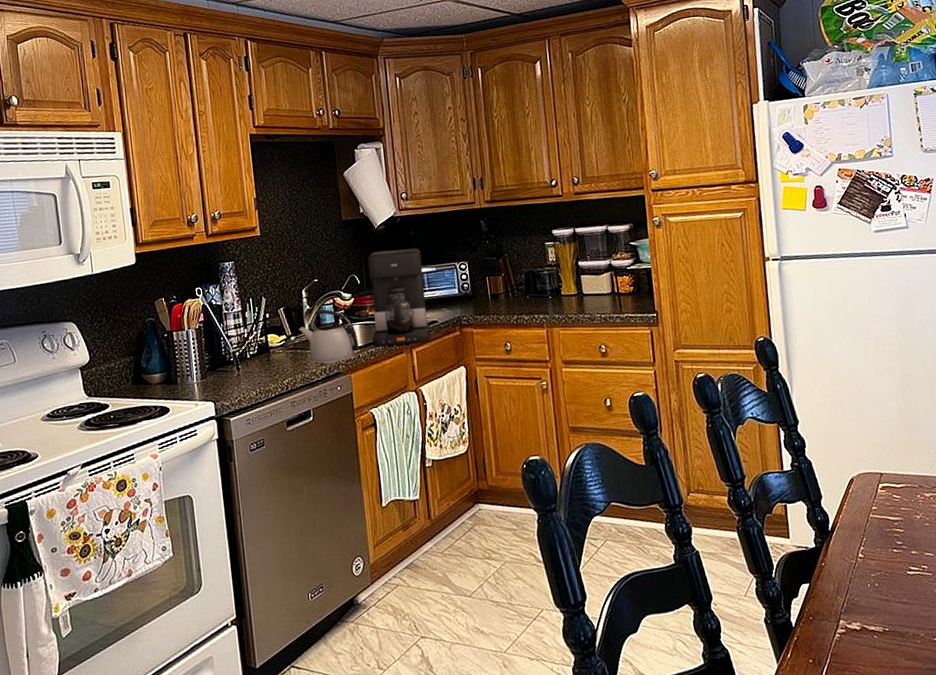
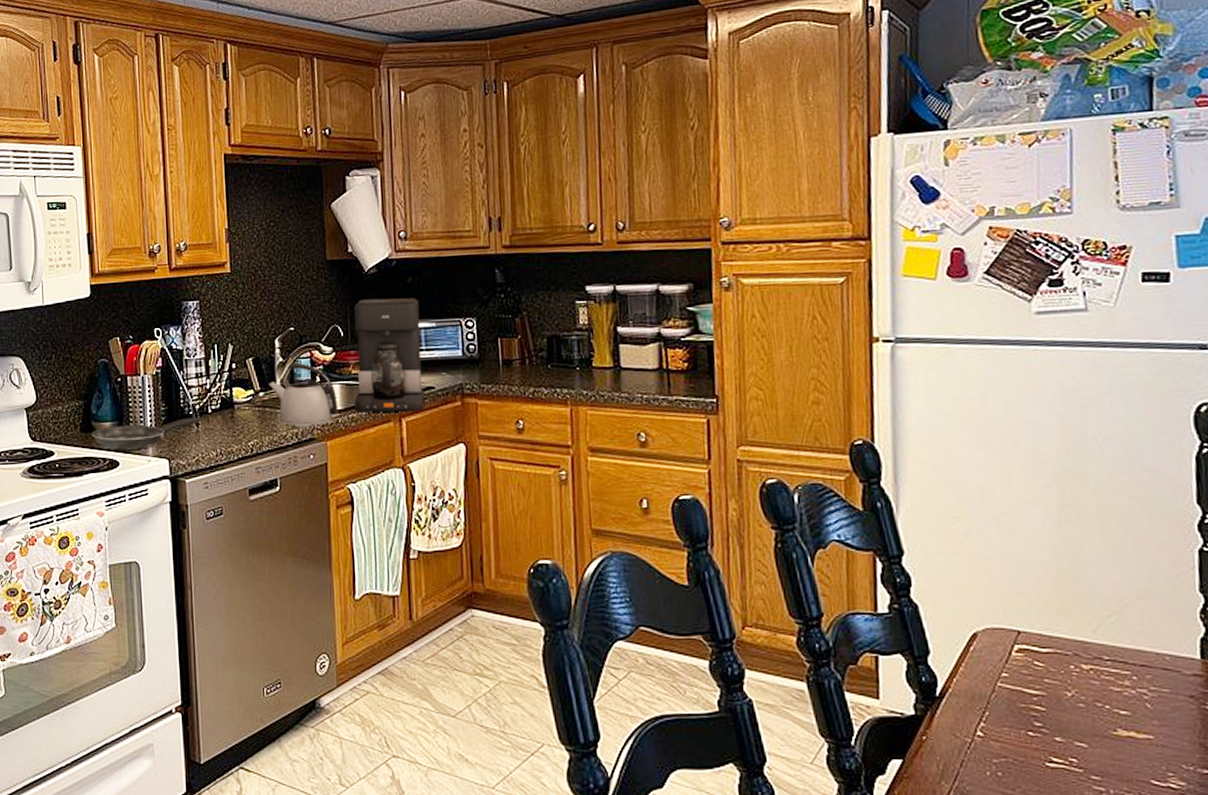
frying pan: none [142,363,242,399] -> present [91,417,202,451]

